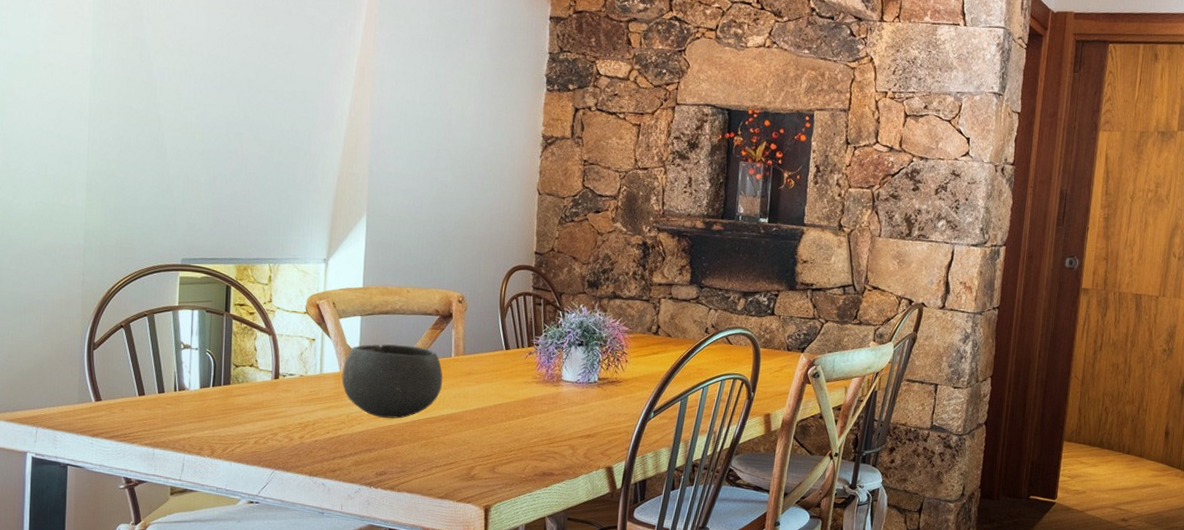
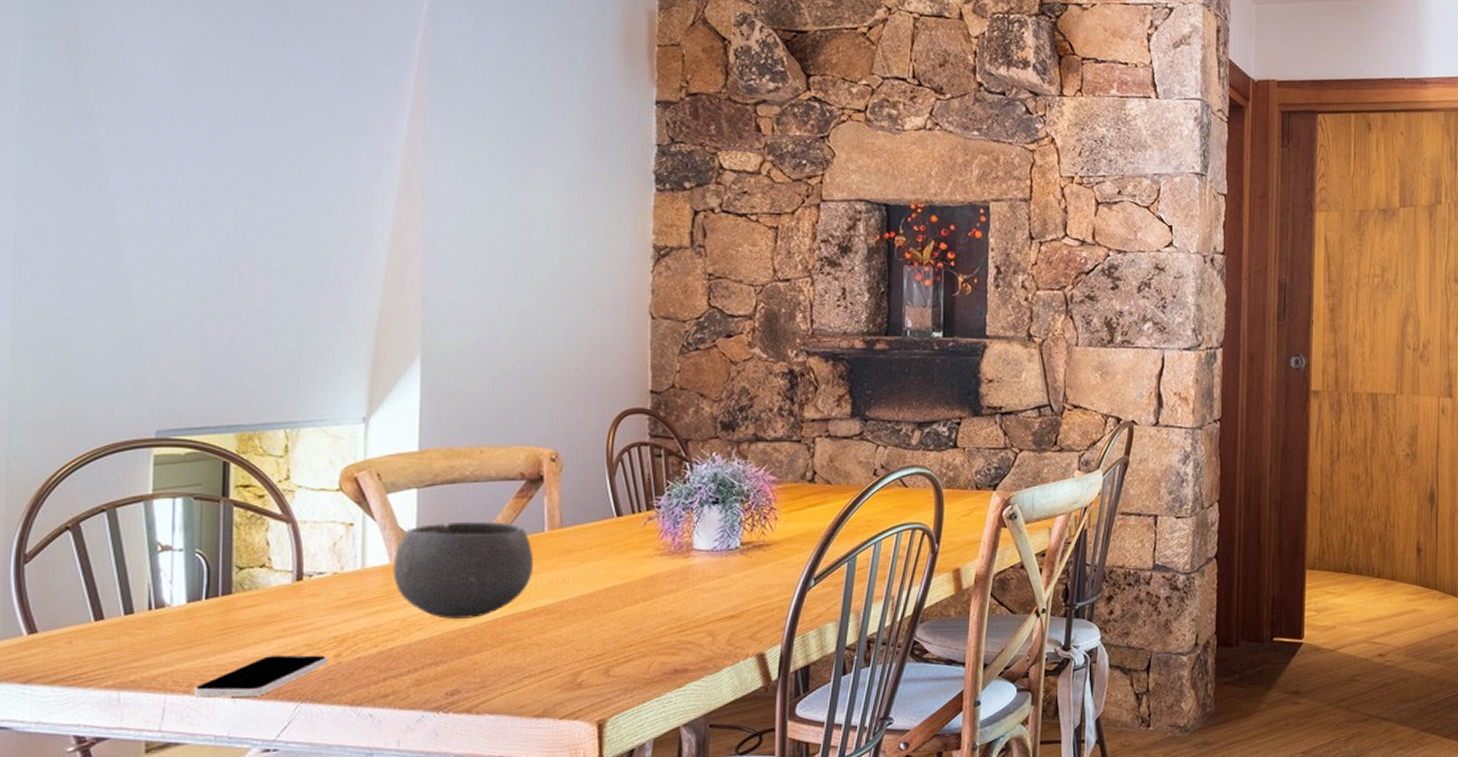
smartphone: none [203,433,294,462] -> present [193,655,327,698]

